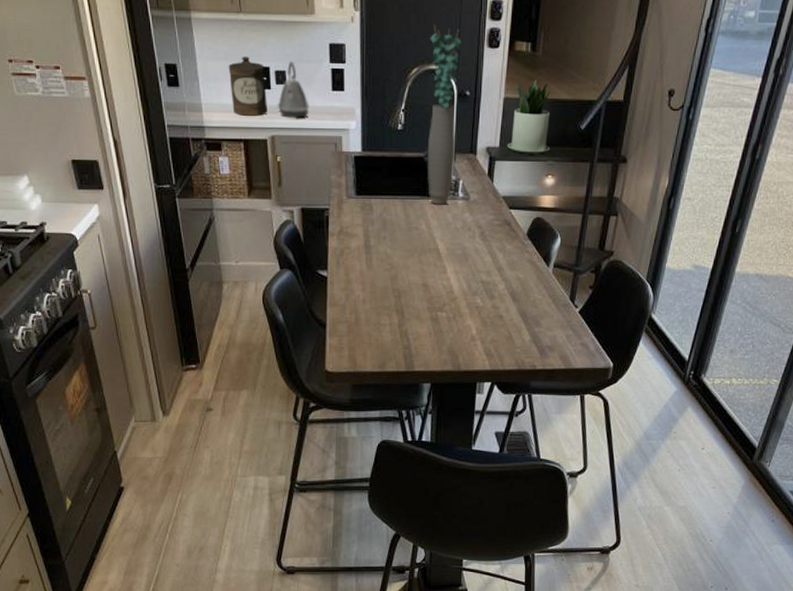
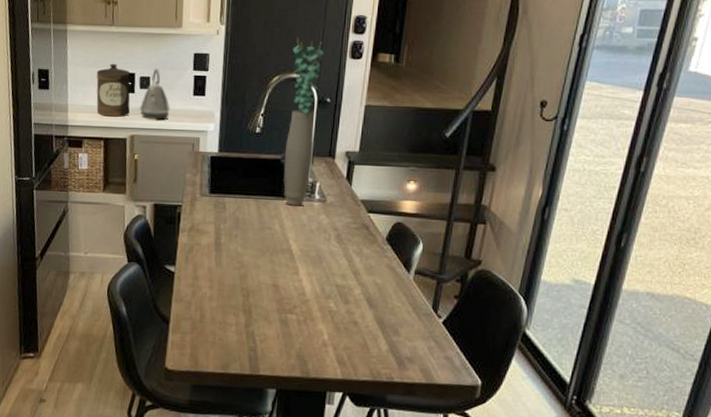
planter: present [506,79,552,154] -> none [367,88,416,160]

